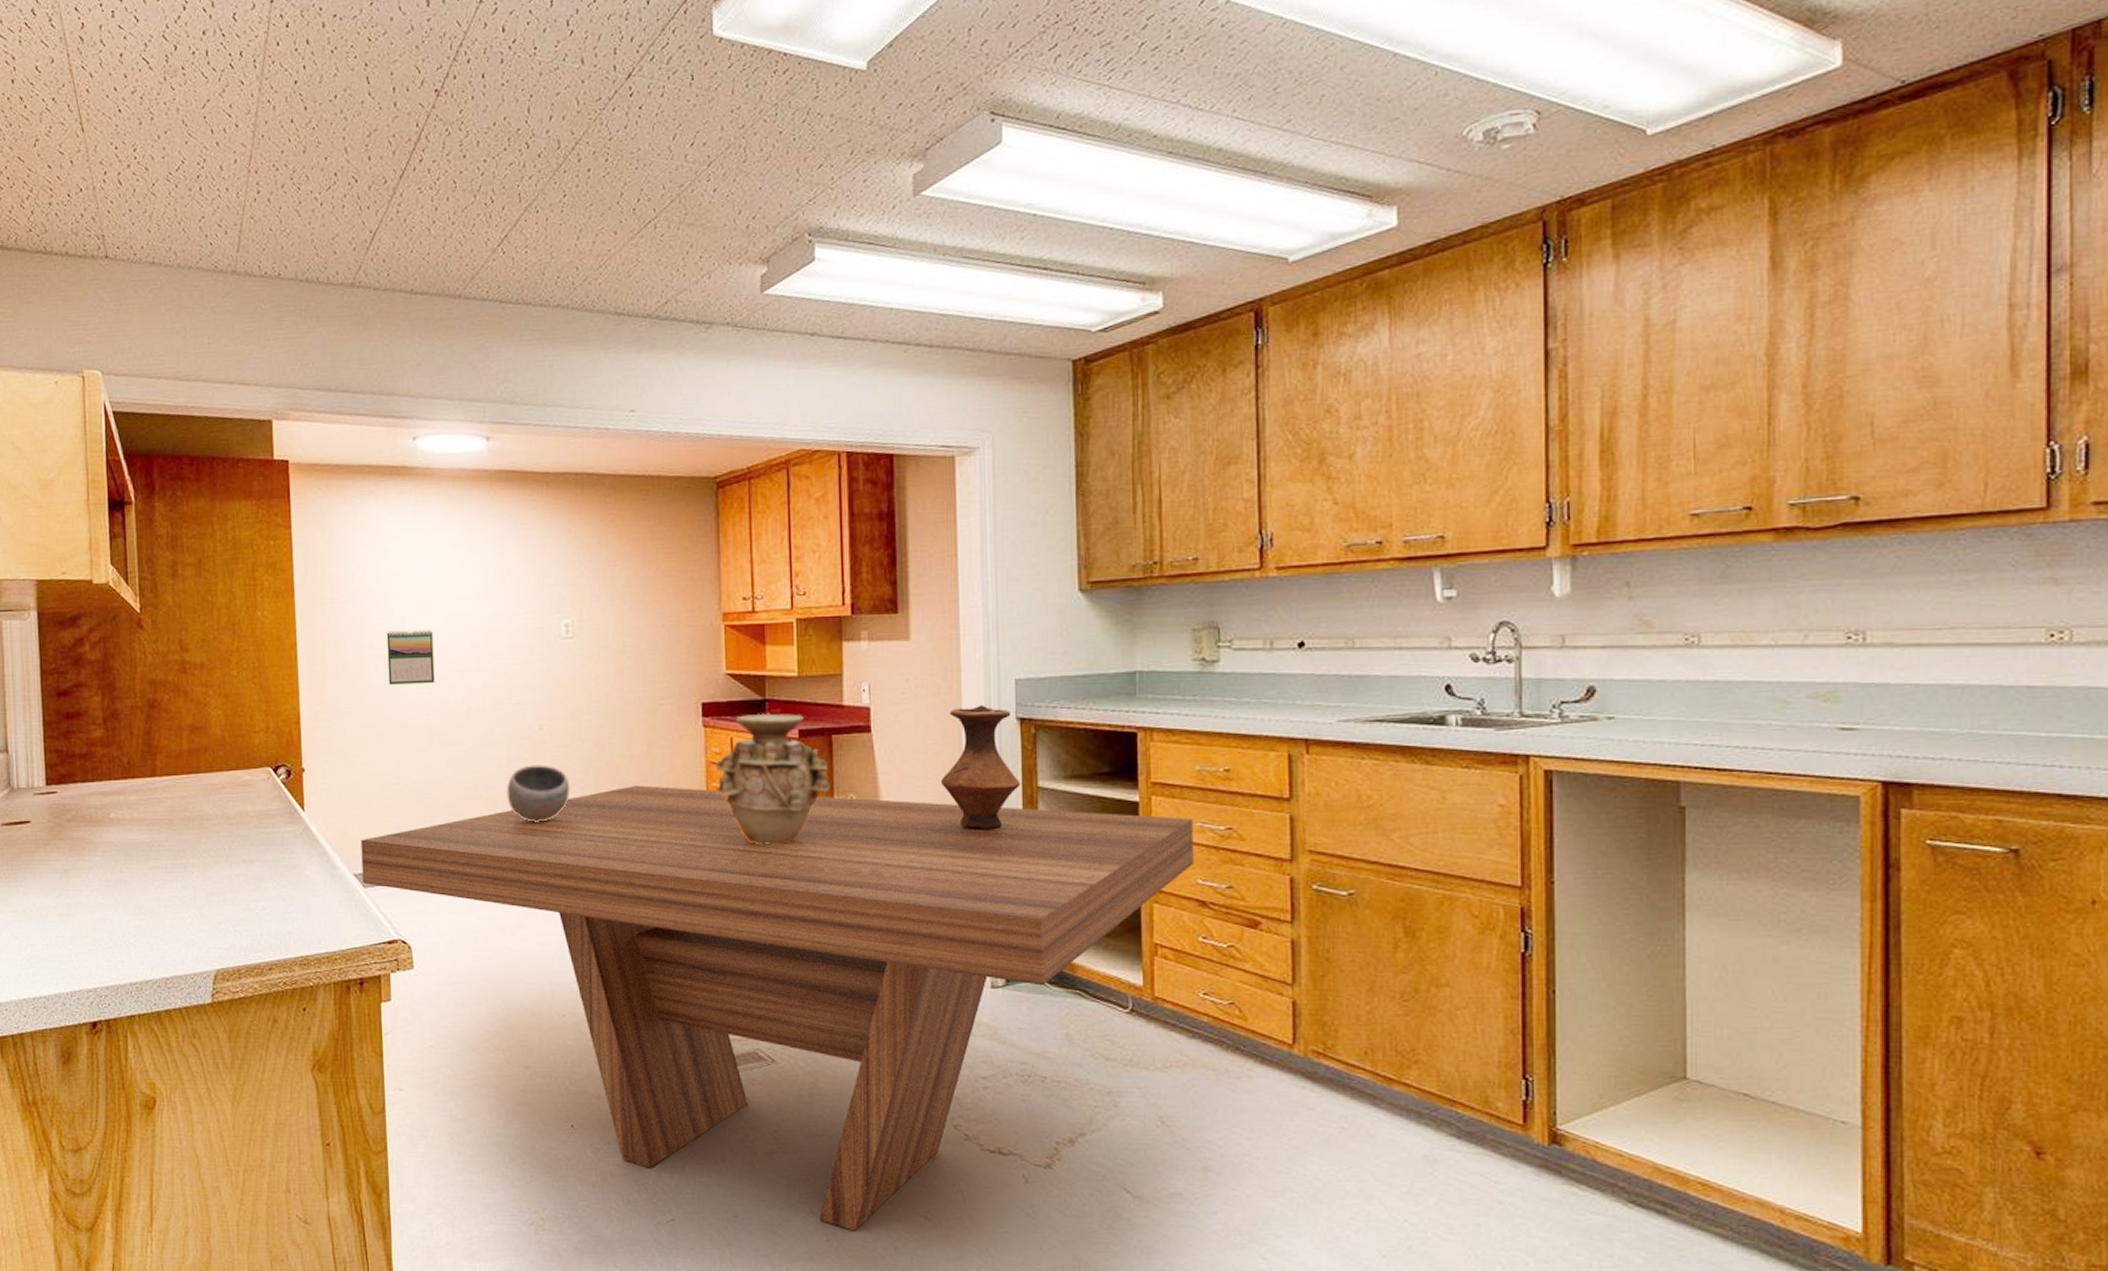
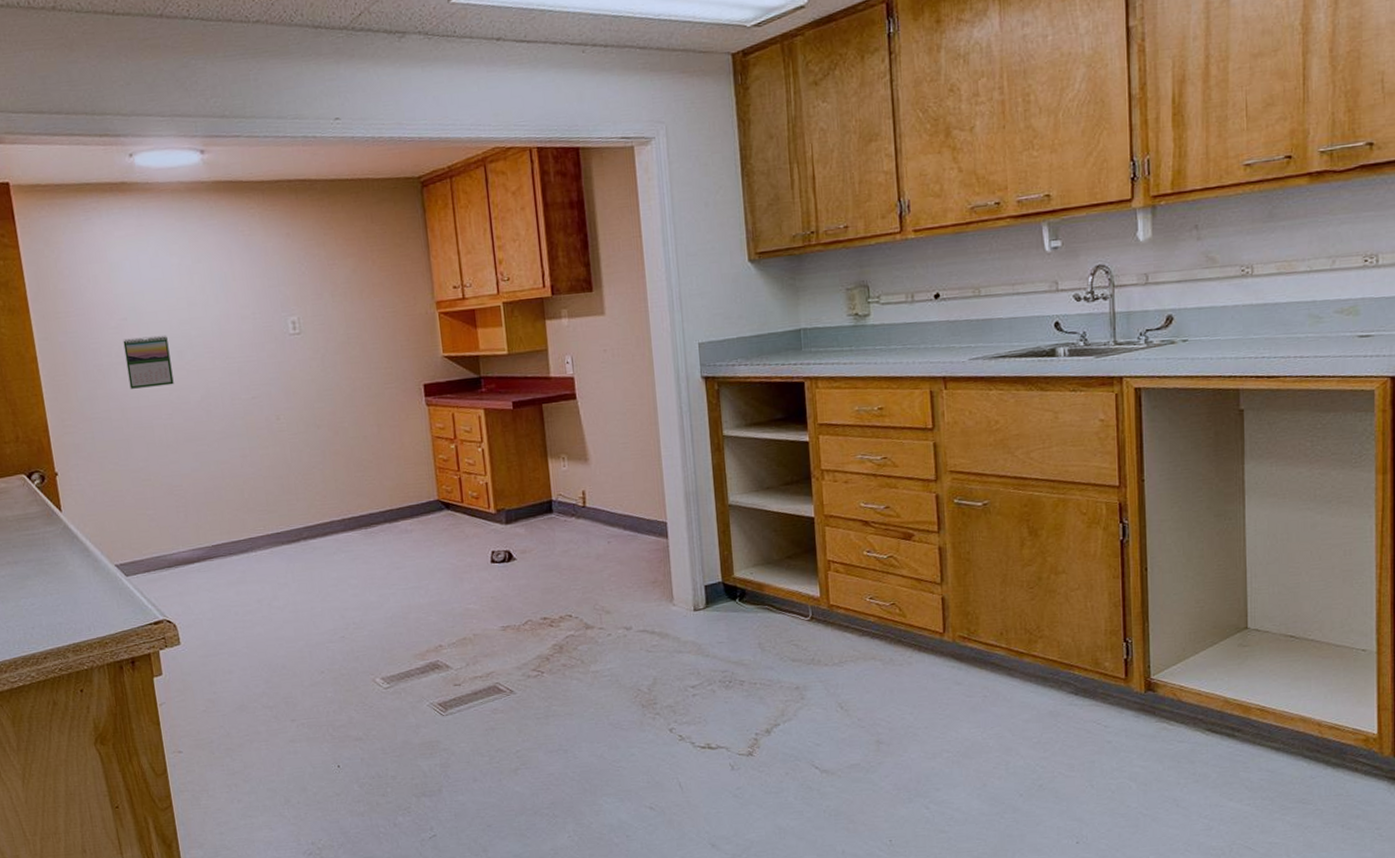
dining table: present [360,785,1194,1231] -> none [118,451,857,827]
bowl: present [506,765,570,822] -> none [251,451,310,504]
vase: present [715,713,831,845] -> none [441,388,544,506]
vase: present [940,705,1020,829] -> none [639,367,708,476]

